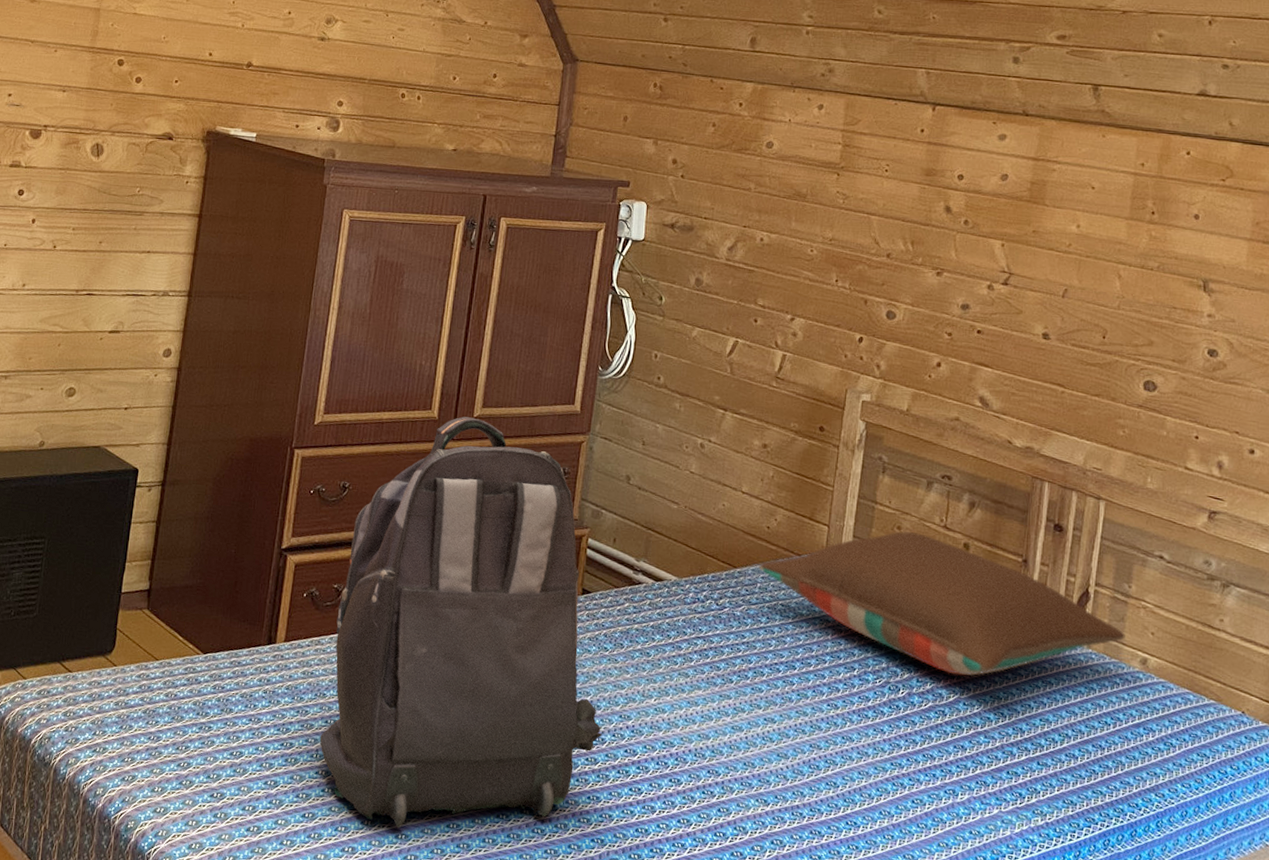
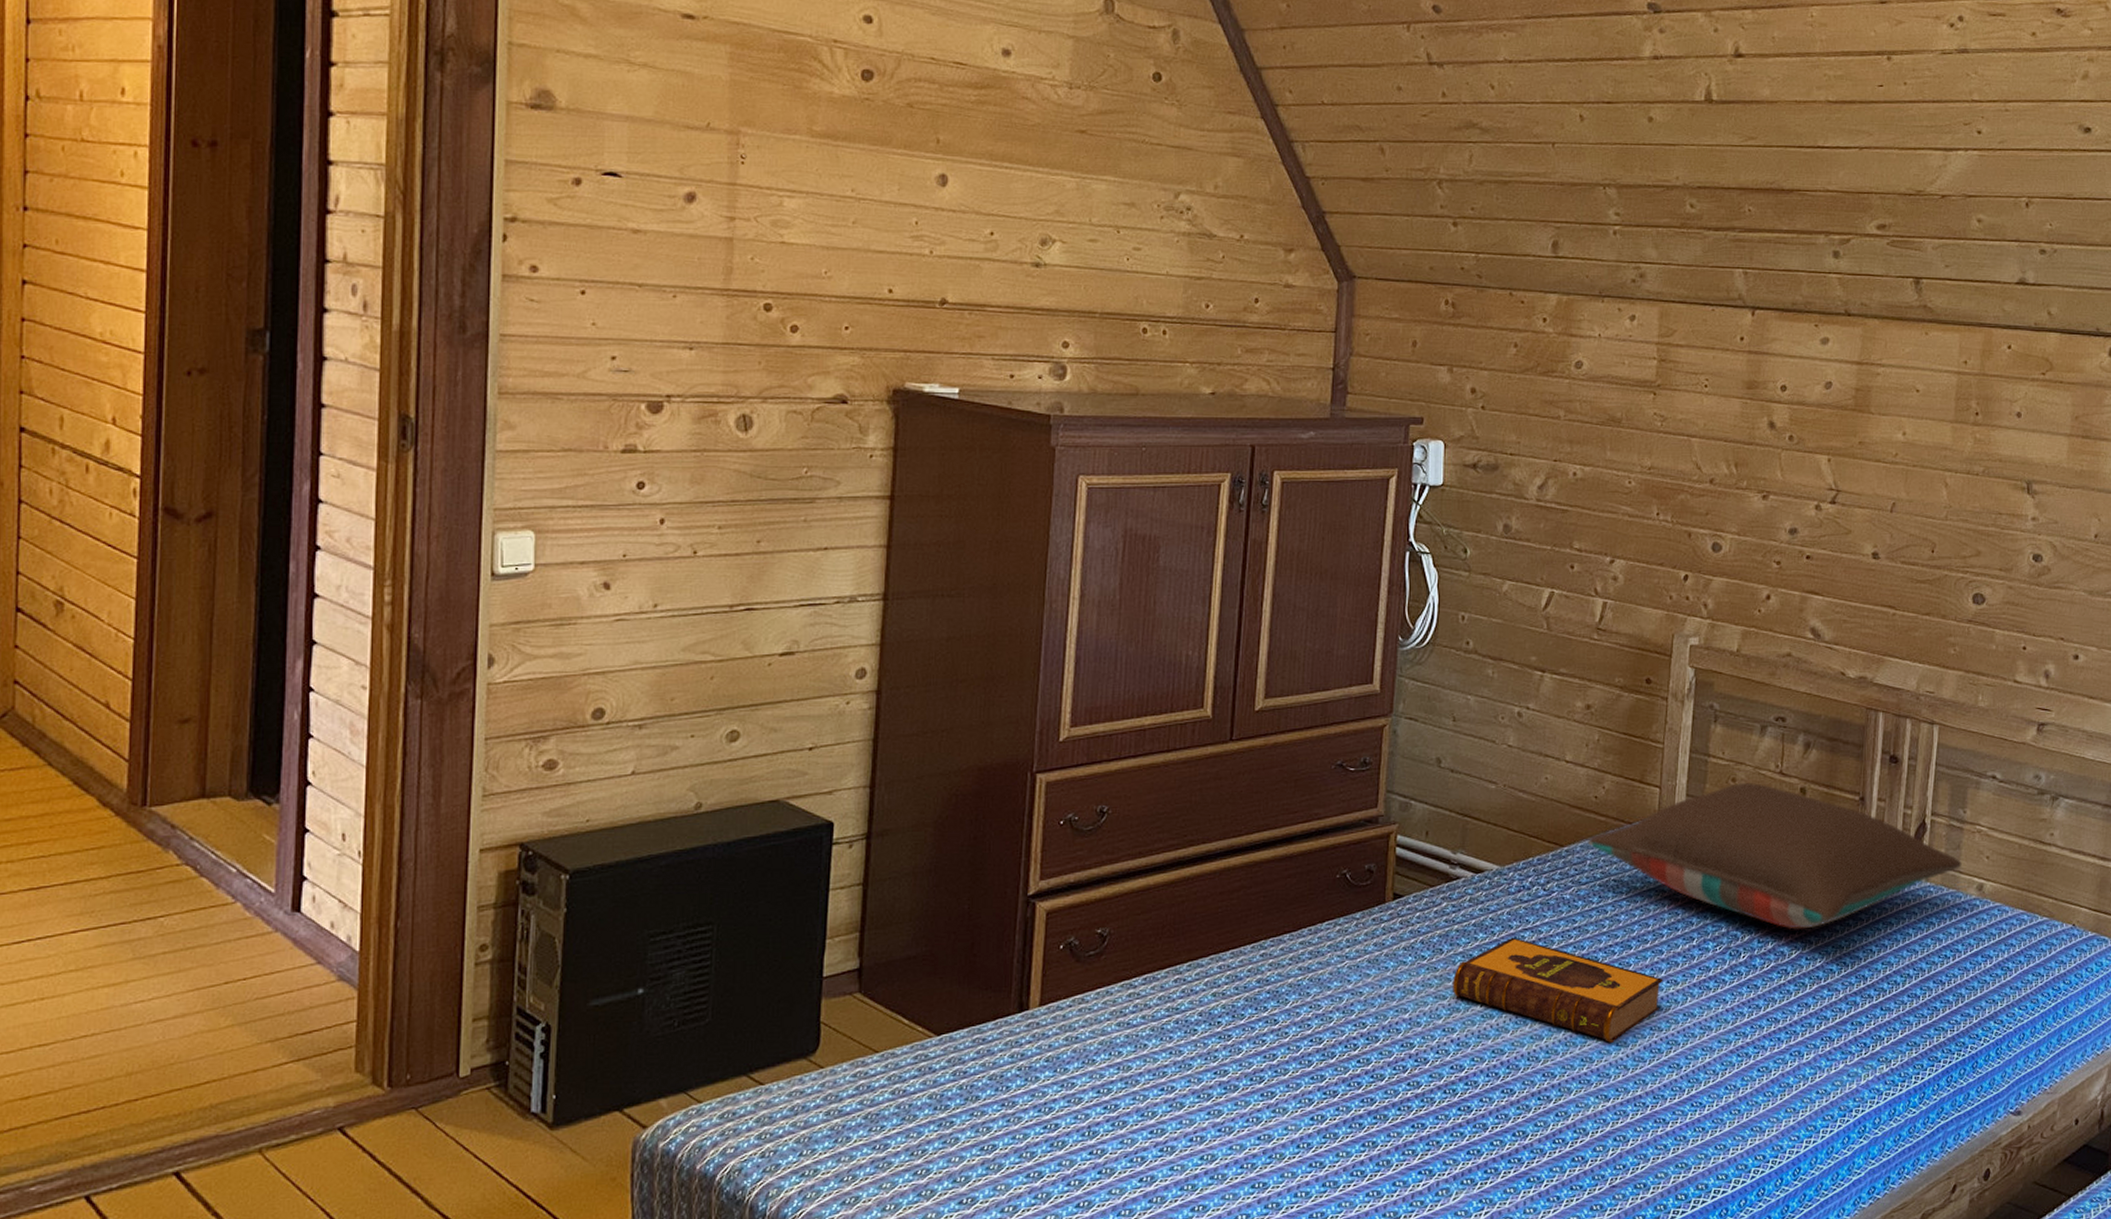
backpack: present [319,416,603,829] -> none [1091,711,1425,1200]
hardback book: none [630,642,824,753] -> present [1453,937,1663,1043]

